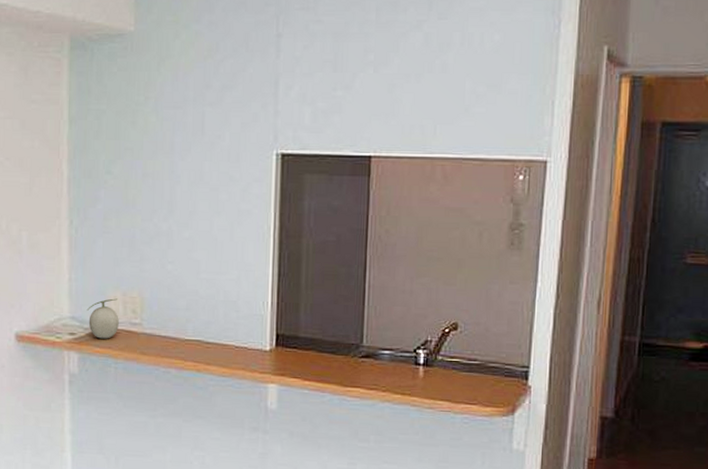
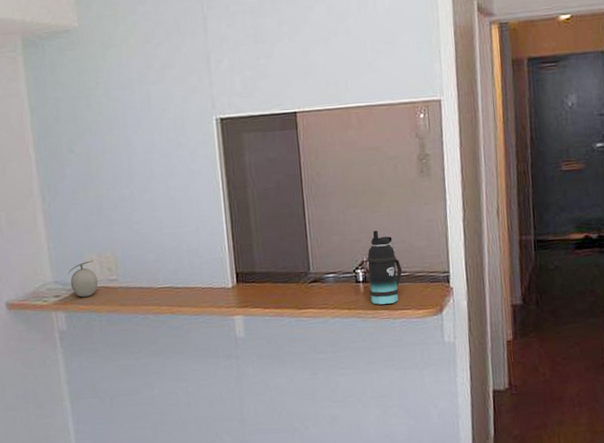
bottle: none [429,306,473,395] -> present [366,230,403,305]

